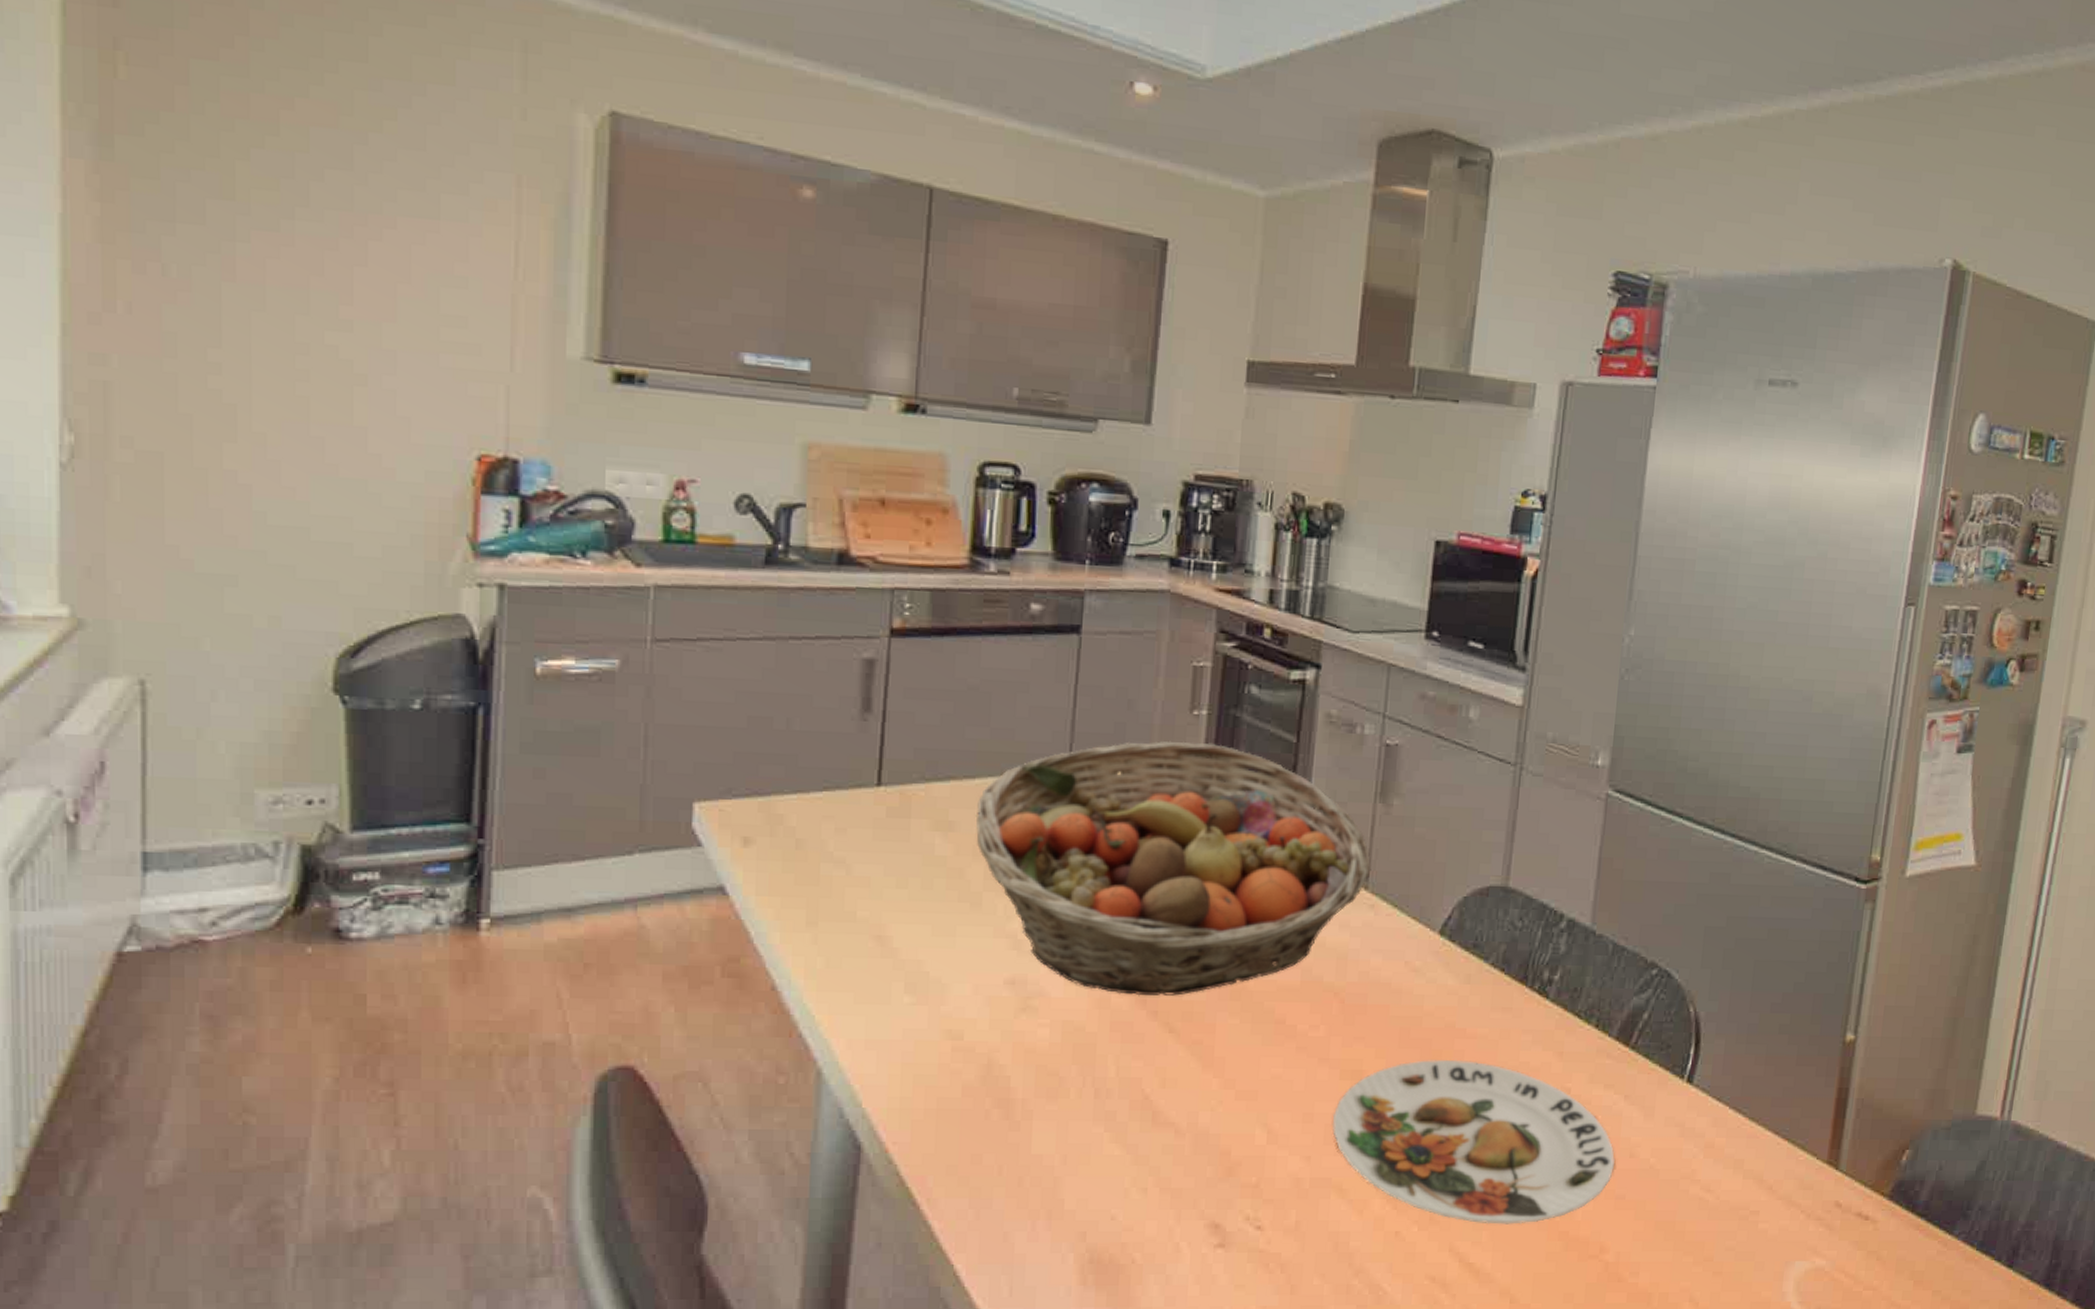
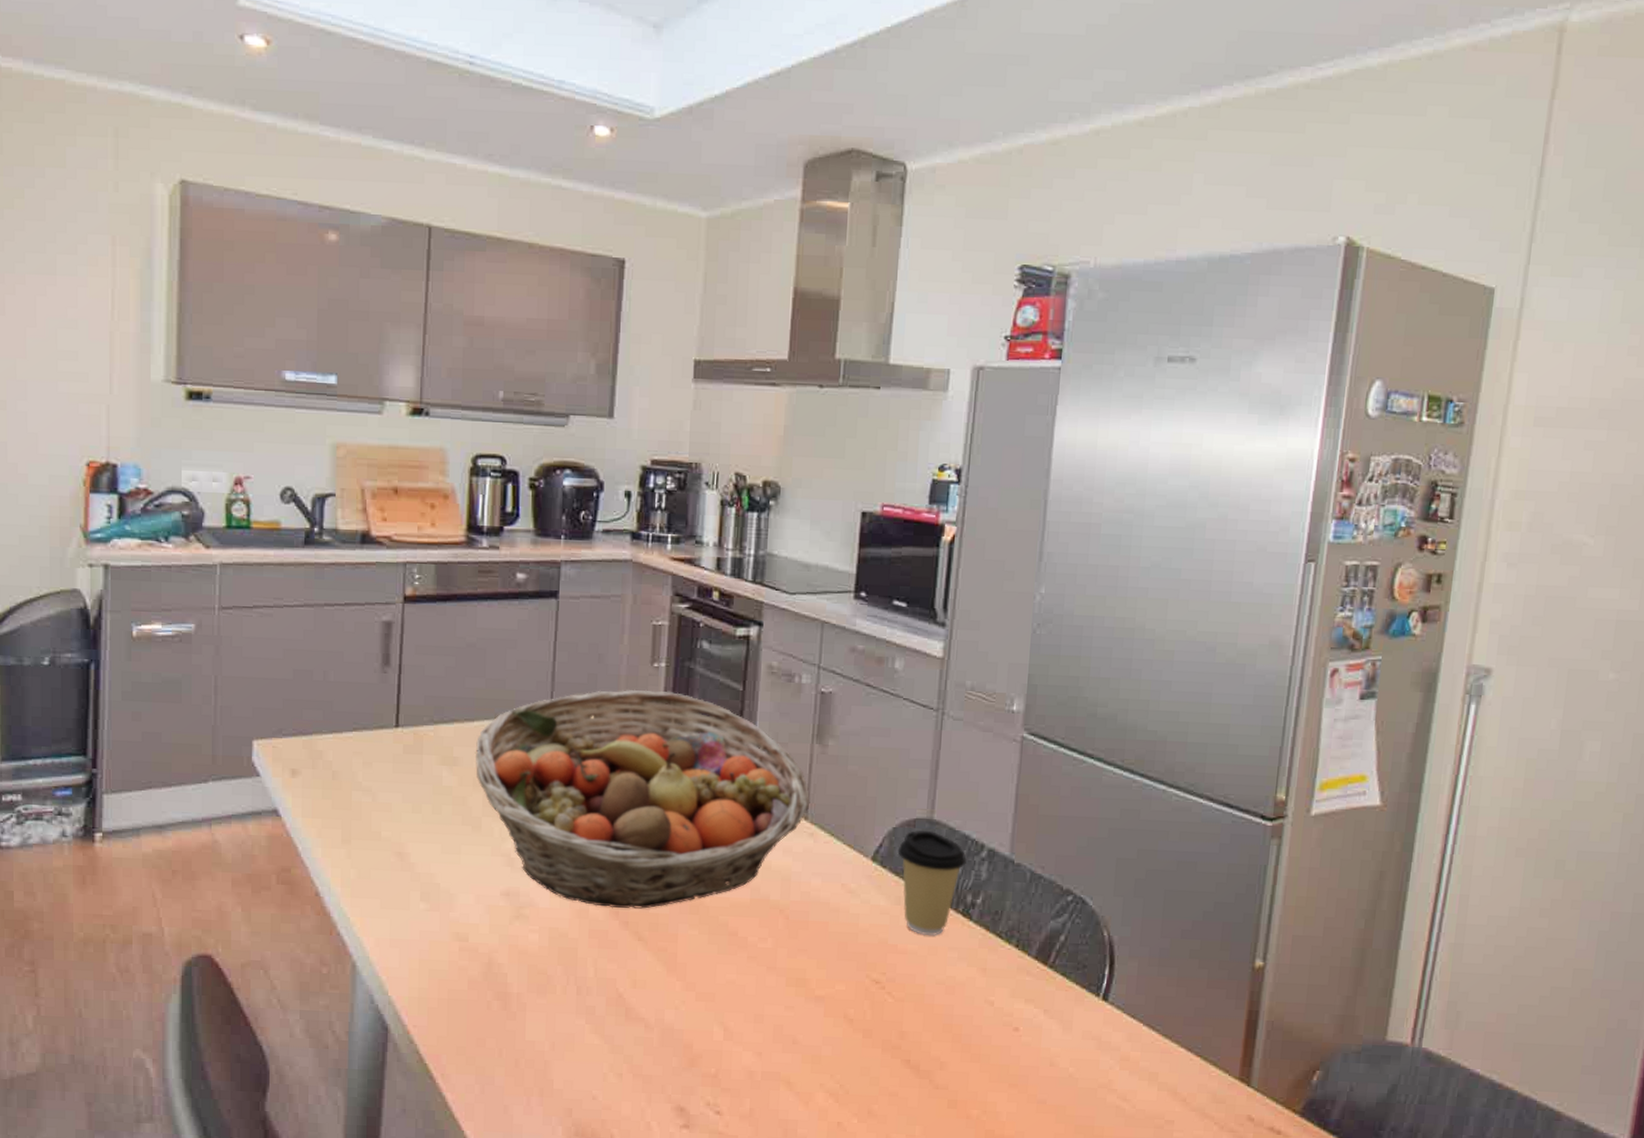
plate: present [1332,1059,1615,1224] -> none [780,971,1036,1122]
coffee cup: none [1468,900,1544,1018] -> present [897,831,967,937]

